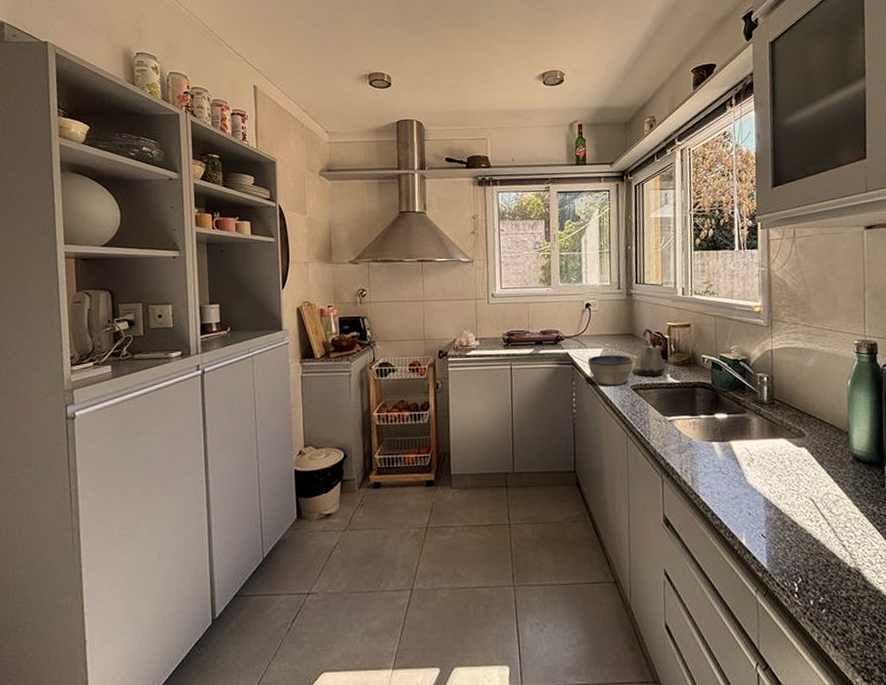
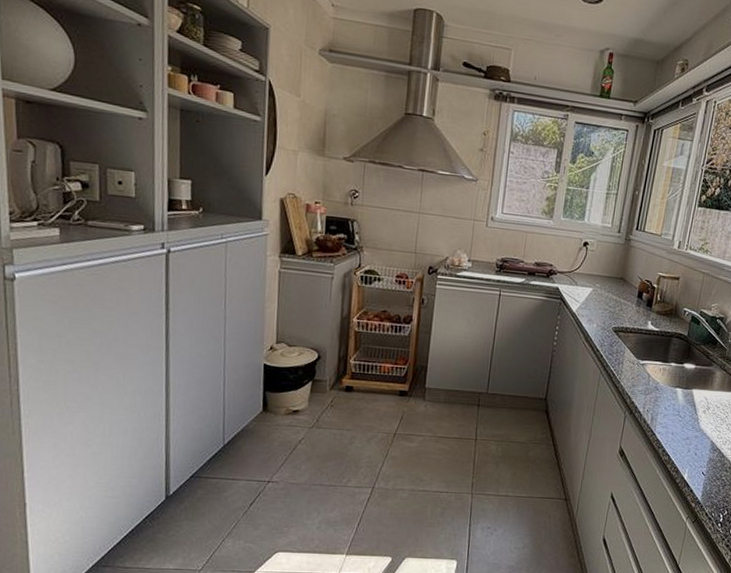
bowl: present [587,354,634,385] -> none [575,294,620,325]
kettle: present [634,329,665,377] -> none [619,275,649,322]

